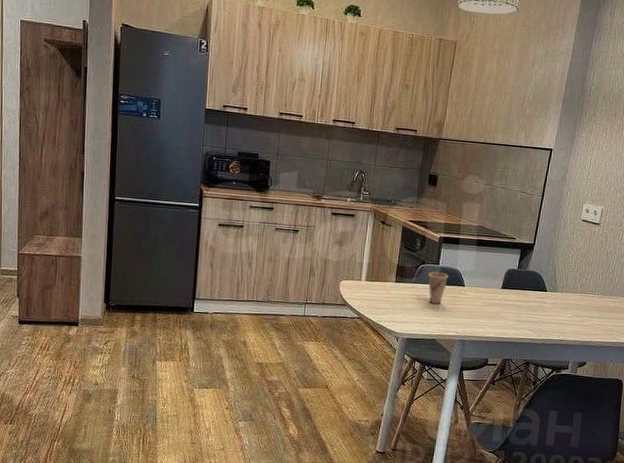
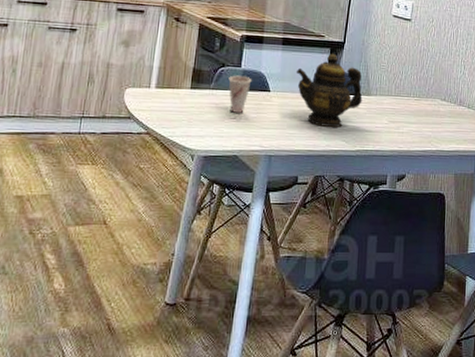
teapot: none [488,253,549,319] -> present [296,53,363,127]

